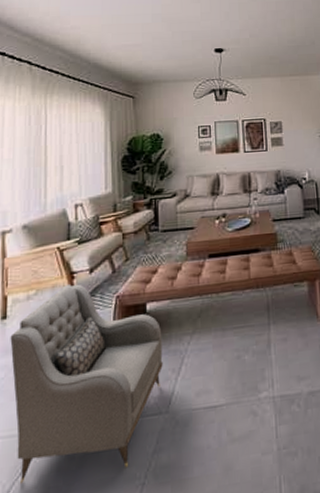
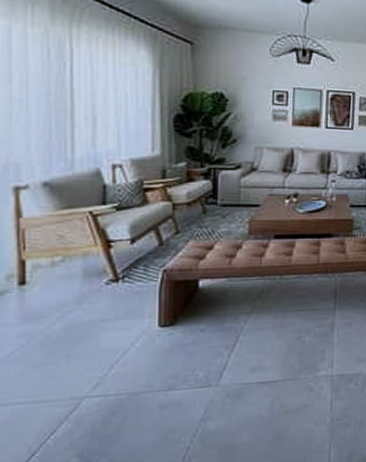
armchair: present [10,284,163,485] -> none [31,254,216,446]

